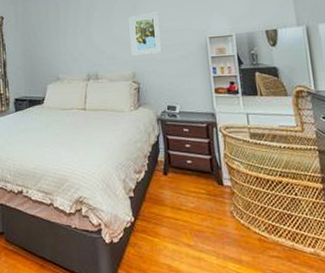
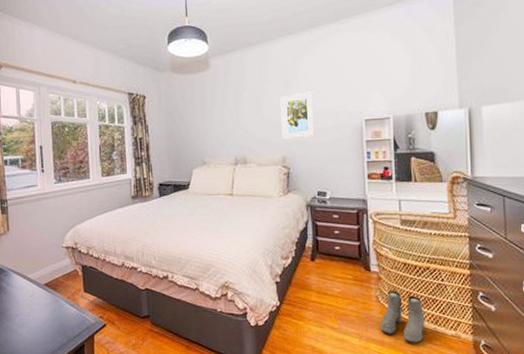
boots: none [237,206,283,262] -> present [380,291,425,343]

